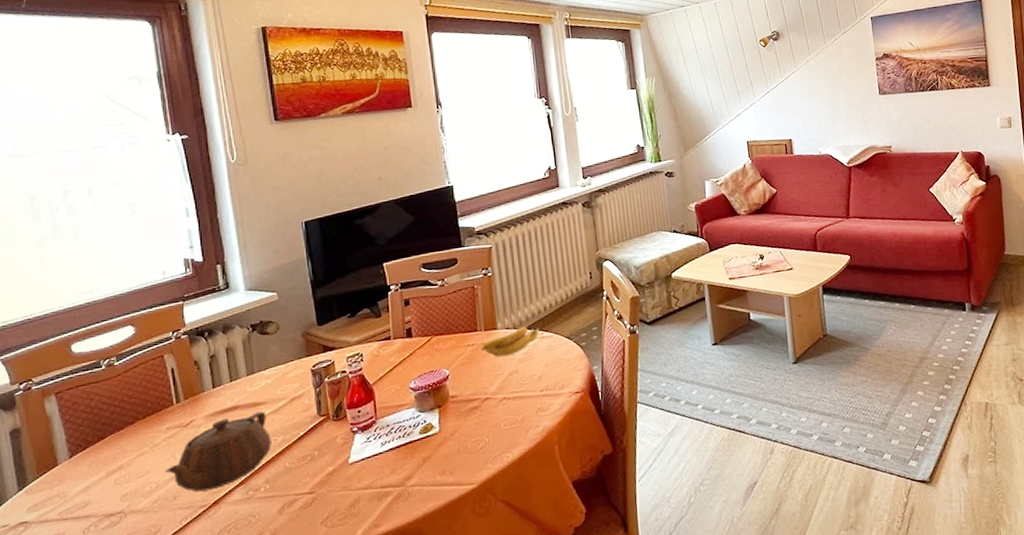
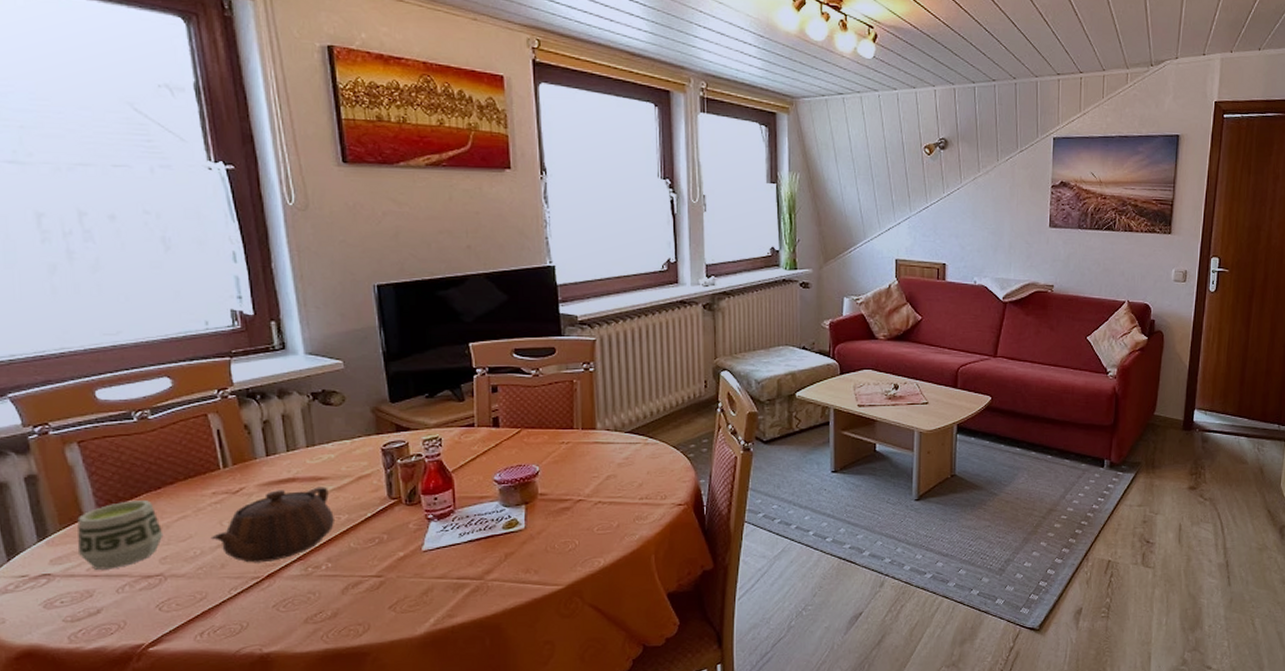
cup: none [51,441,125,513] -> present [77,500,164,570]
banana: present [480,326,541,357] -> none [576,429,646,459]

